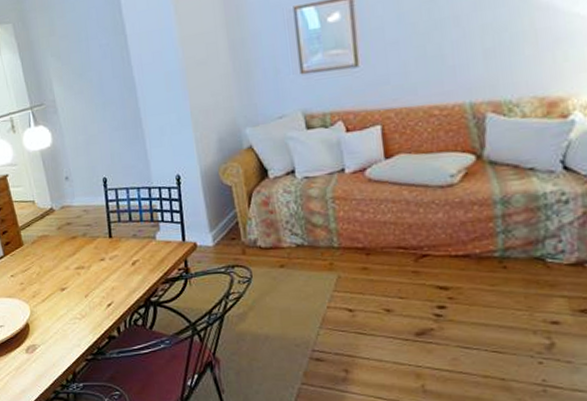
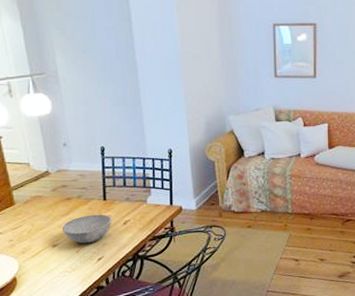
bowl: none [69,253,119,287] -> present [61,214,111,244]

